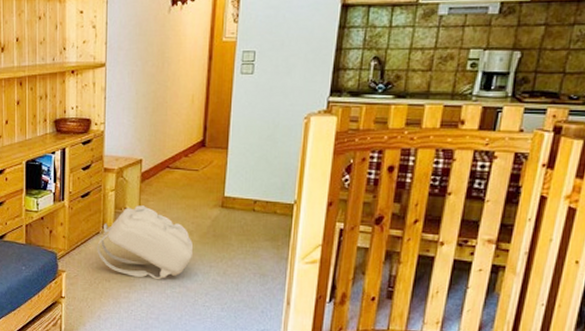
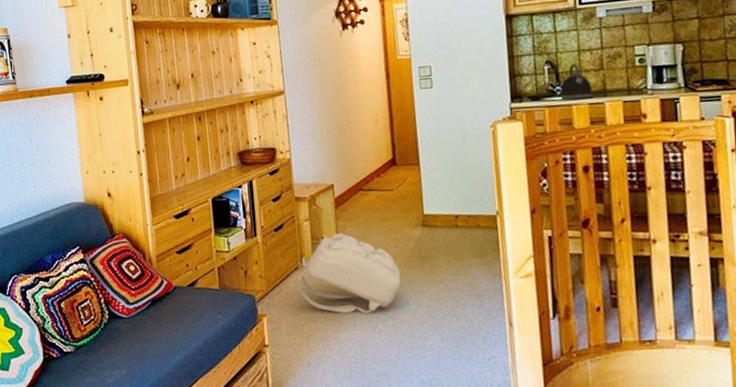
kettle: none [380,61,416,100] -> present [560,63,593,101]

